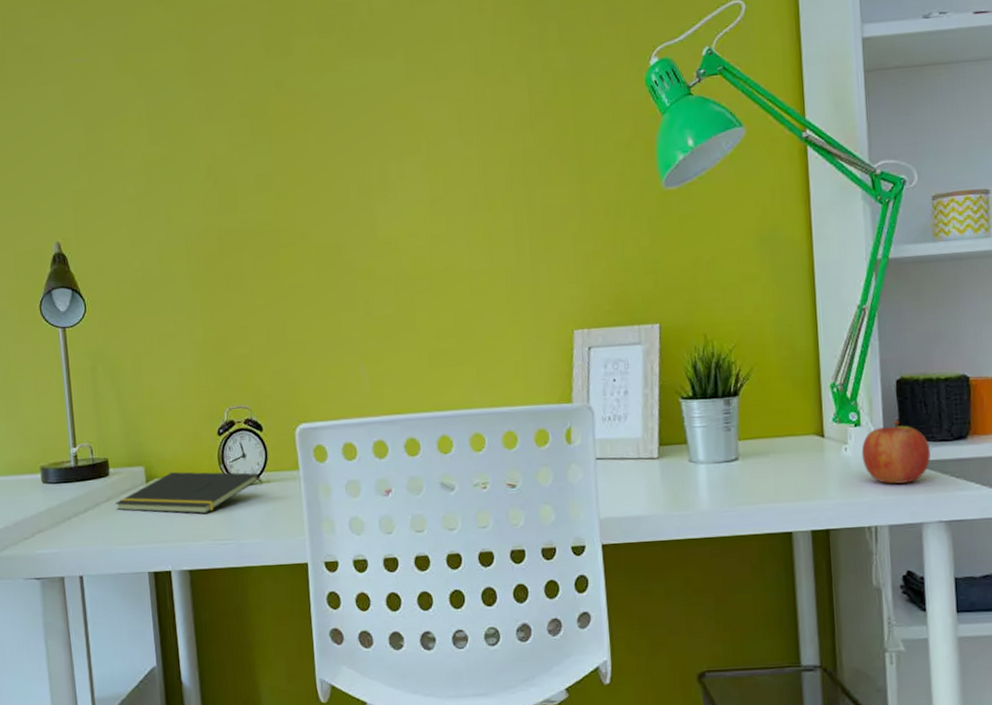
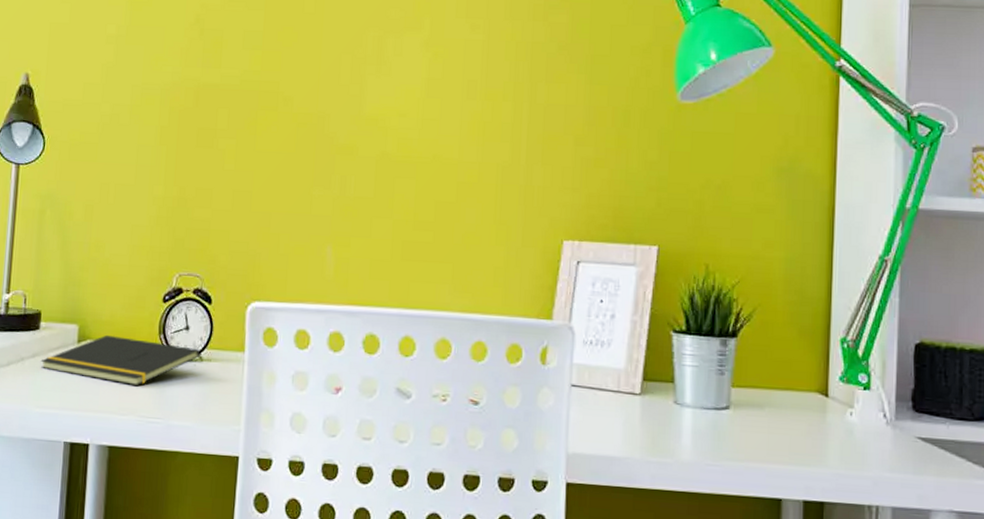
fruit: present [861,421,931,484] -> none [868,389,946,462]

